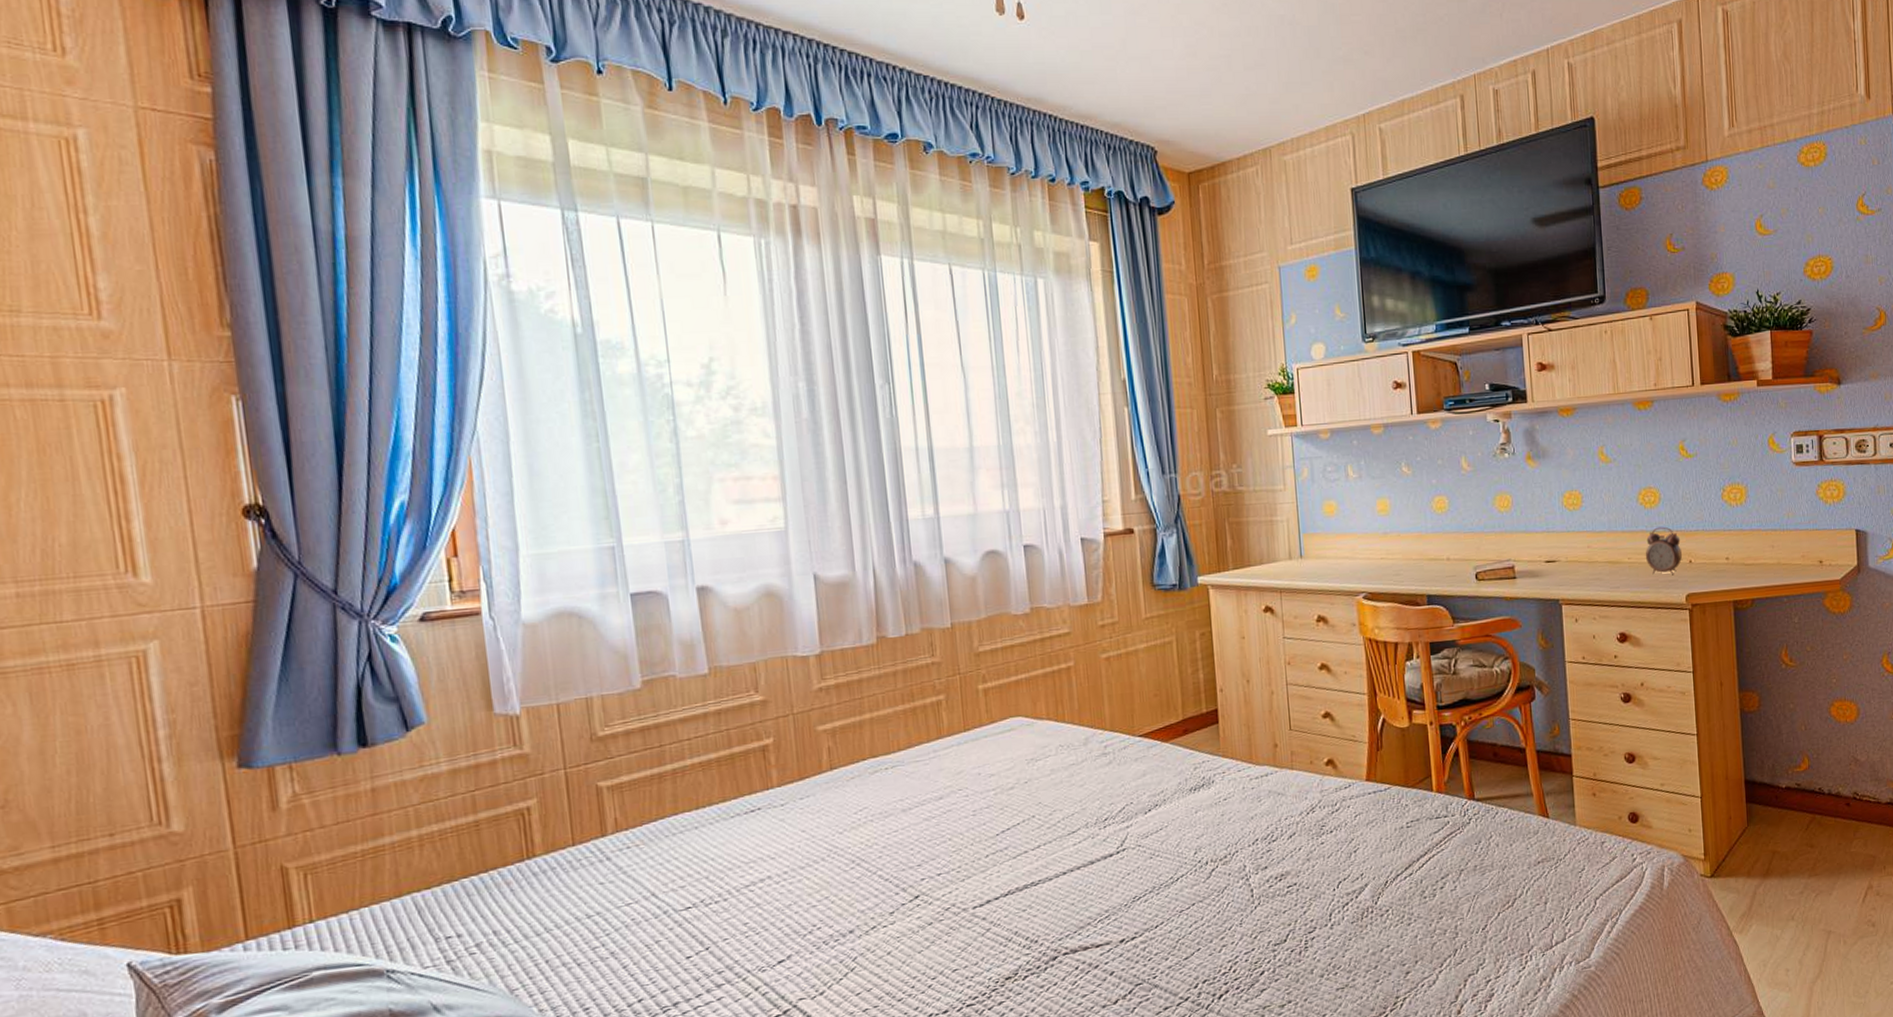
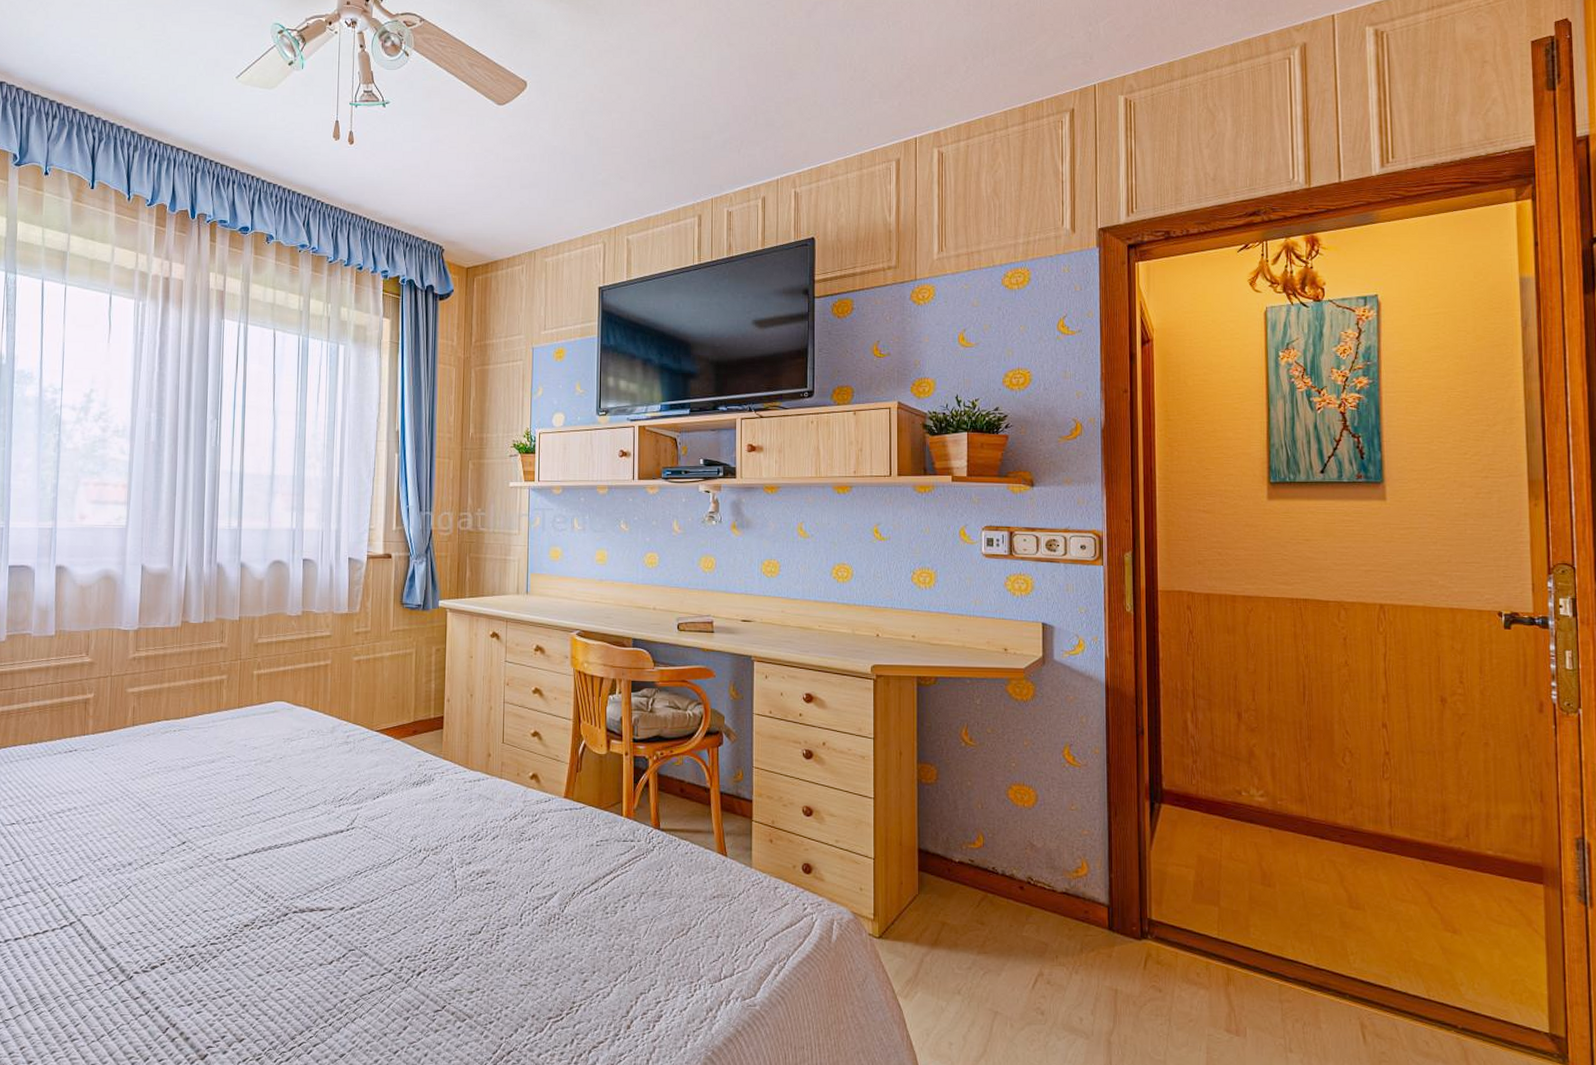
alarm clock: present [1645,526,1683,576] -> none [835,600,871,646]

